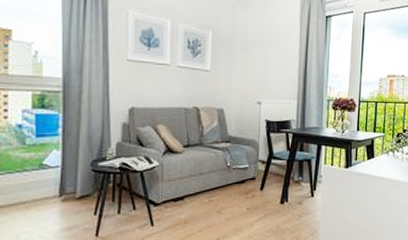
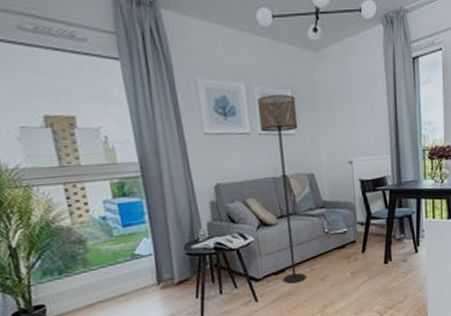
floor lamp: none [180,33,216,212] -> present [258,94,306,284]

